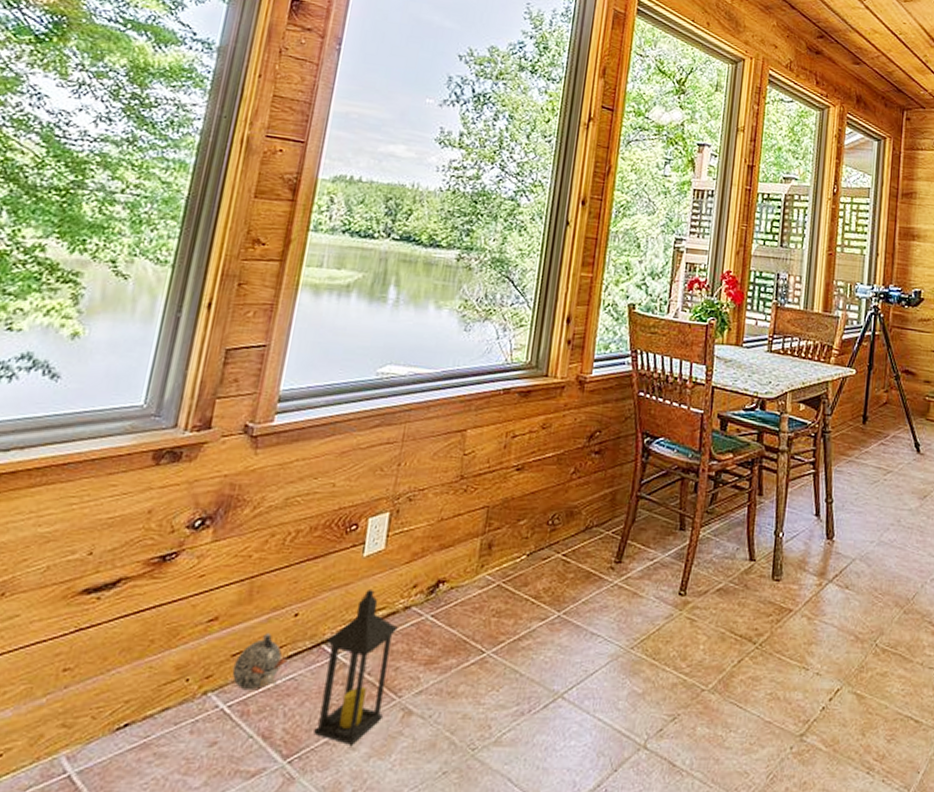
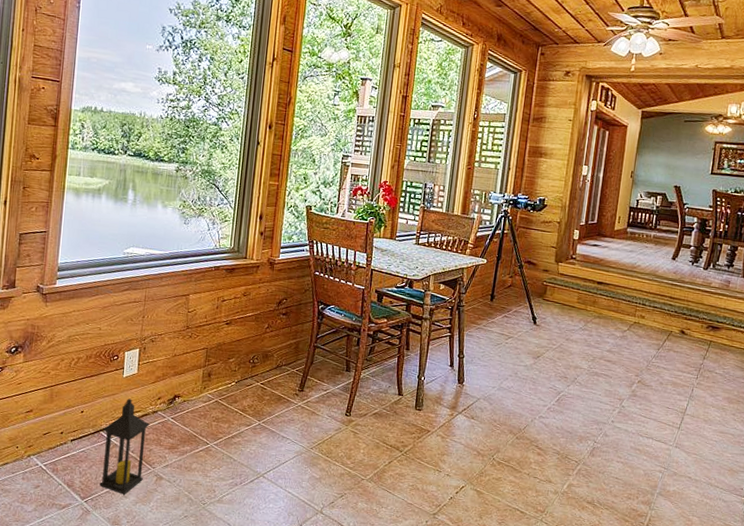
teapot: present [232,632,288,691] -> none [44,421,79,457]

